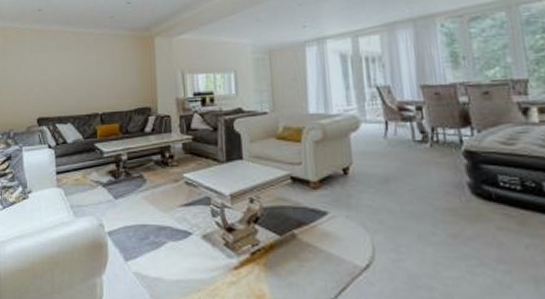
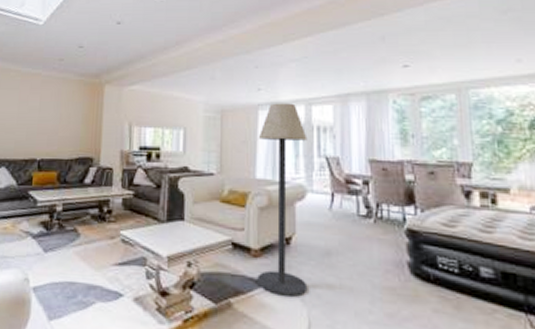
floor lamp: none [307,37,369,224] -> present [257,103,308,297]

